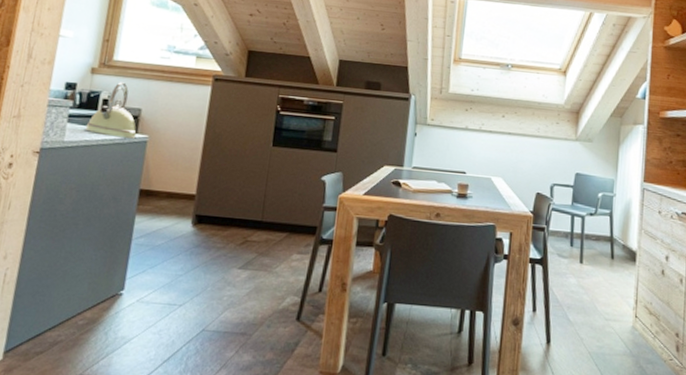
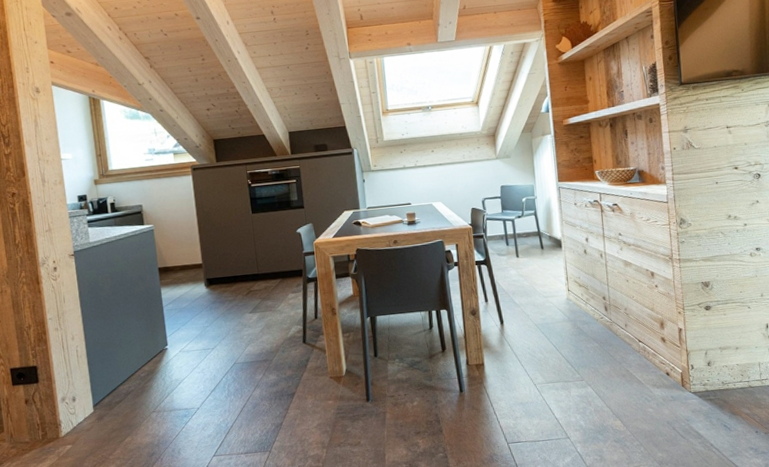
kettle: present [85,82,137,139] -> none [103,186,144,232]

